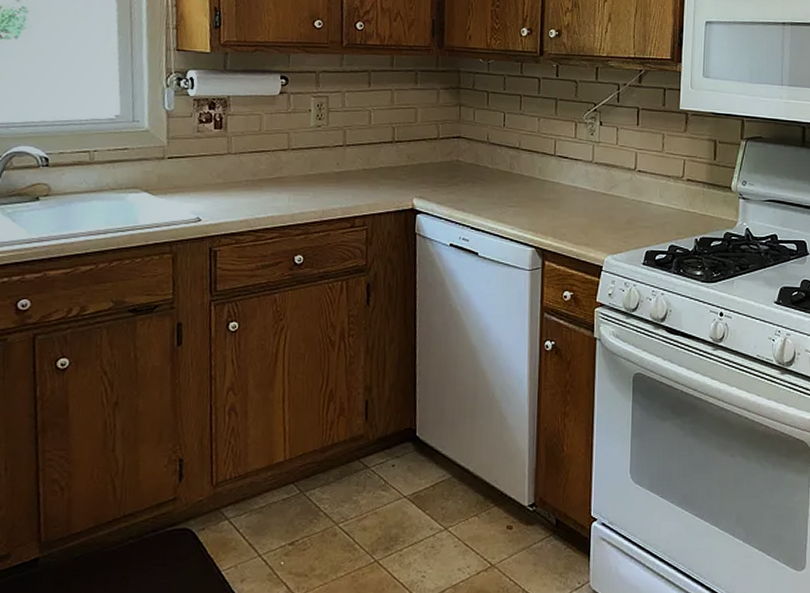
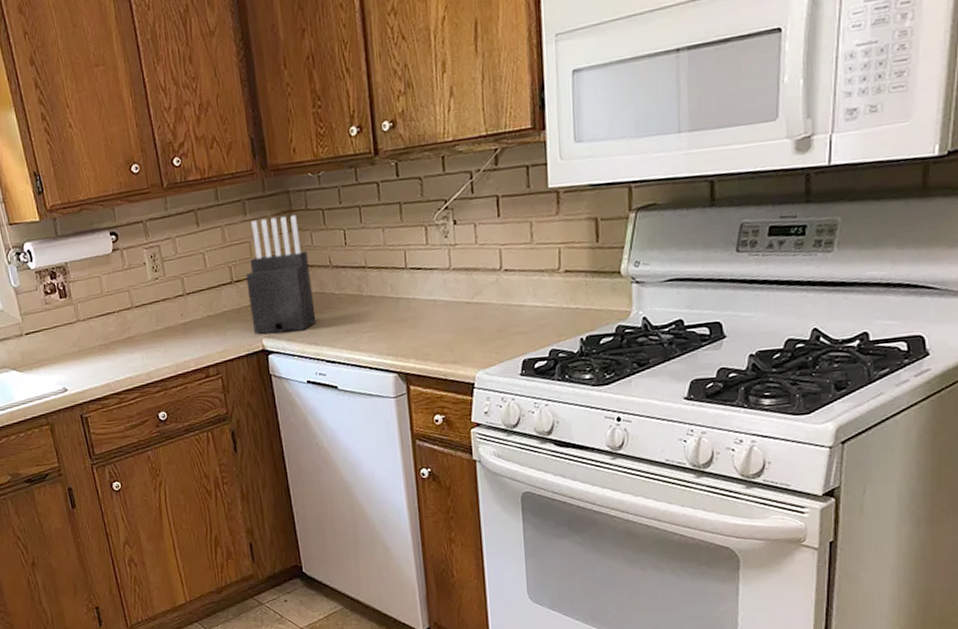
knife block: none [406,90,469,196] -> present [245,214,317,334]

